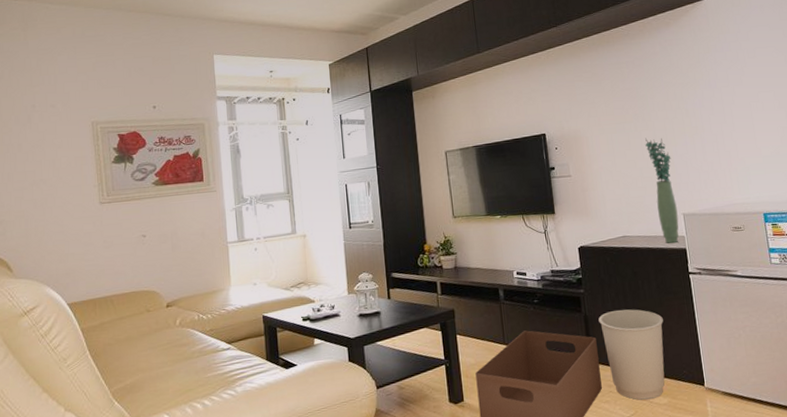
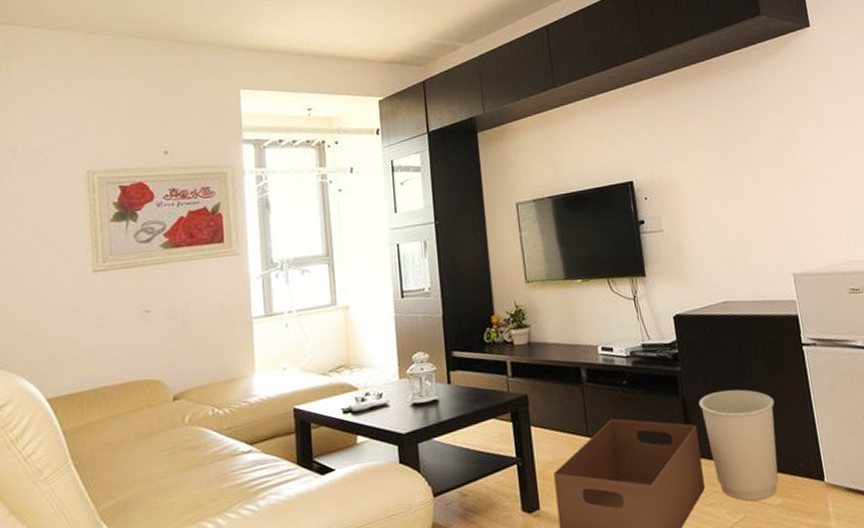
vase: present [645,138,679,244] -> none [747,185,790,310]

